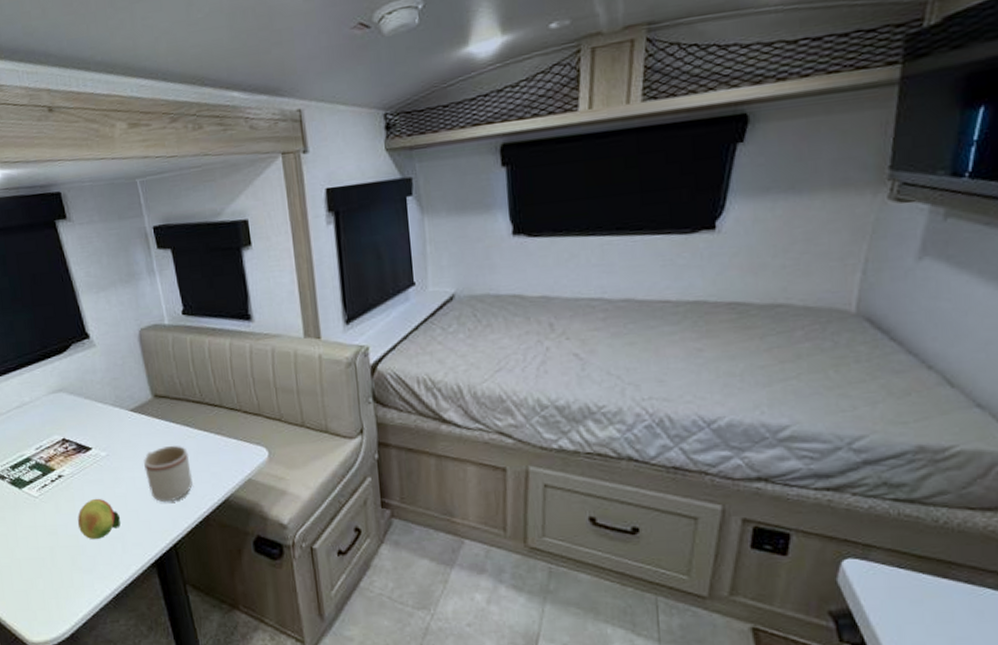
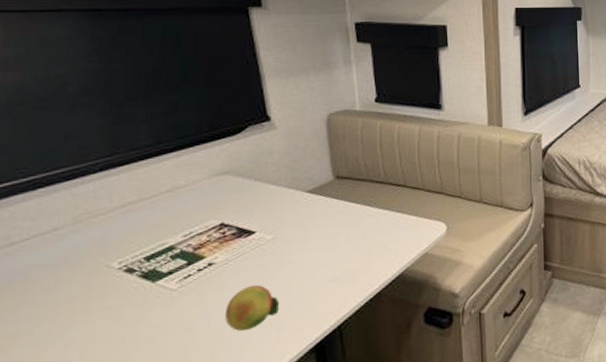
mug: present [144,445,193,503] -> none [316,224,367,283]

